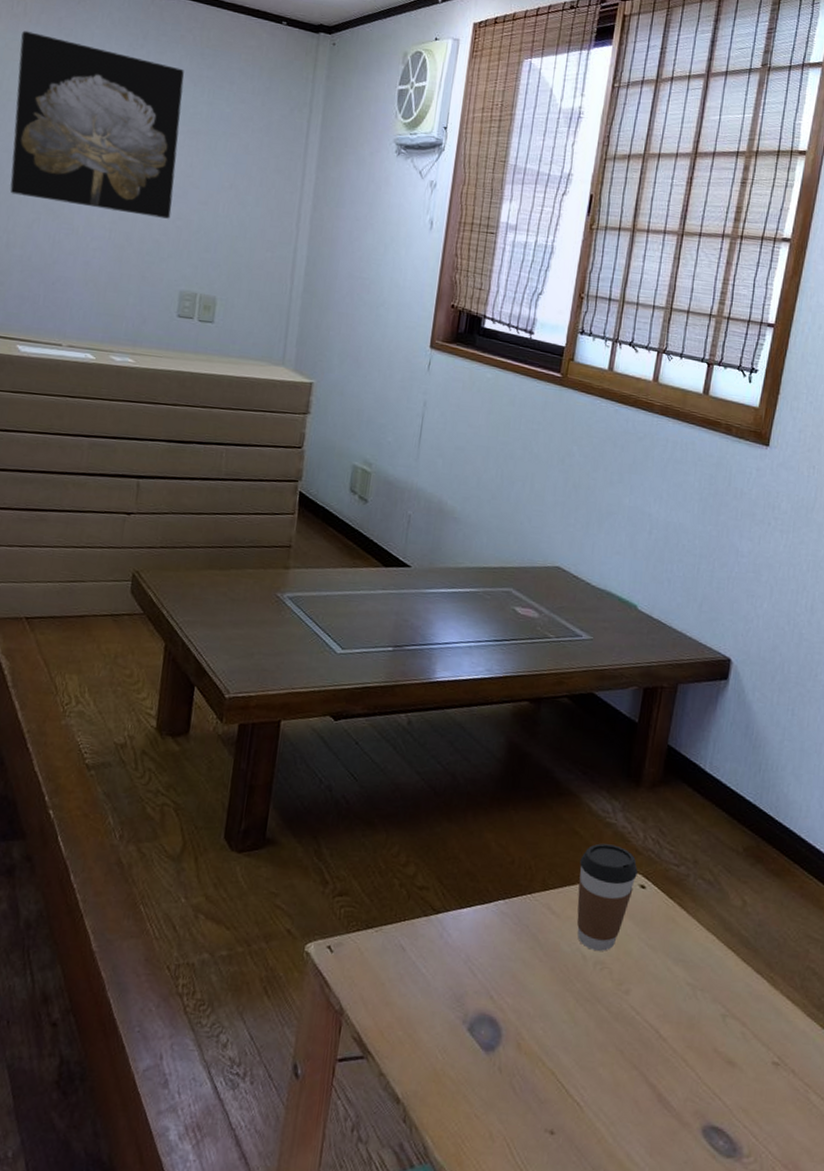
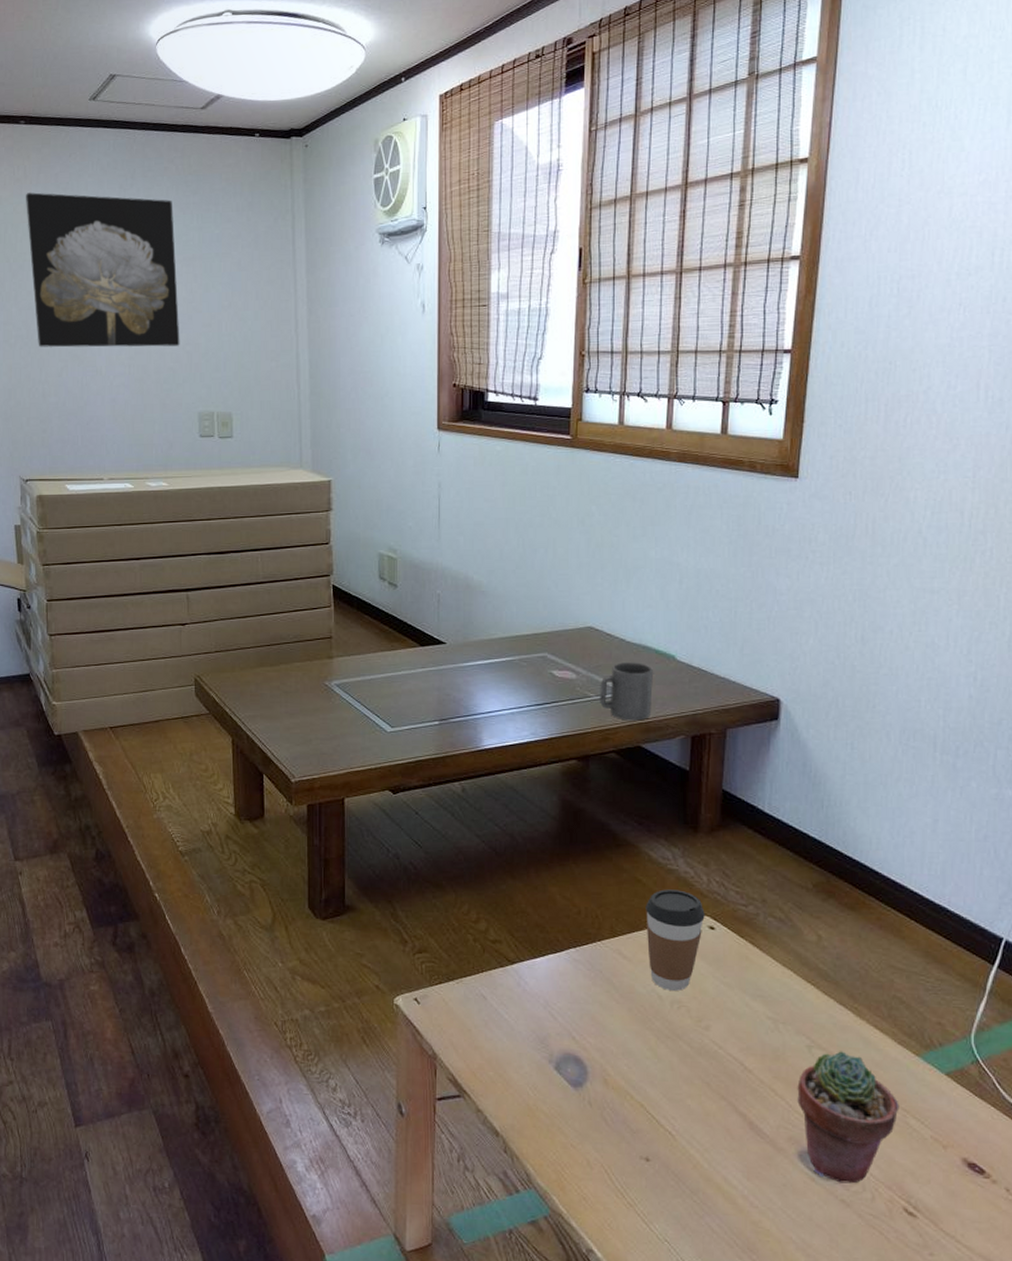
mug: none [559,606,614,667] -> present [600,662,653,721]
potted succulent: none [707,1021,803,1162] -> present [797,1051,899,1184]

